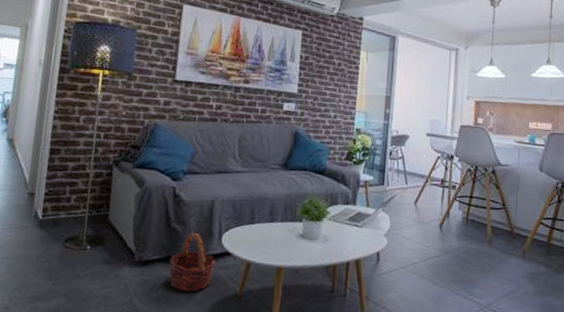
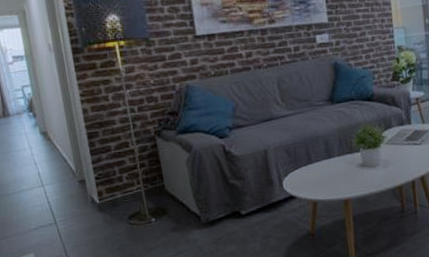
basket: present [168,233,216,291] -> none [235,184,283,241]

